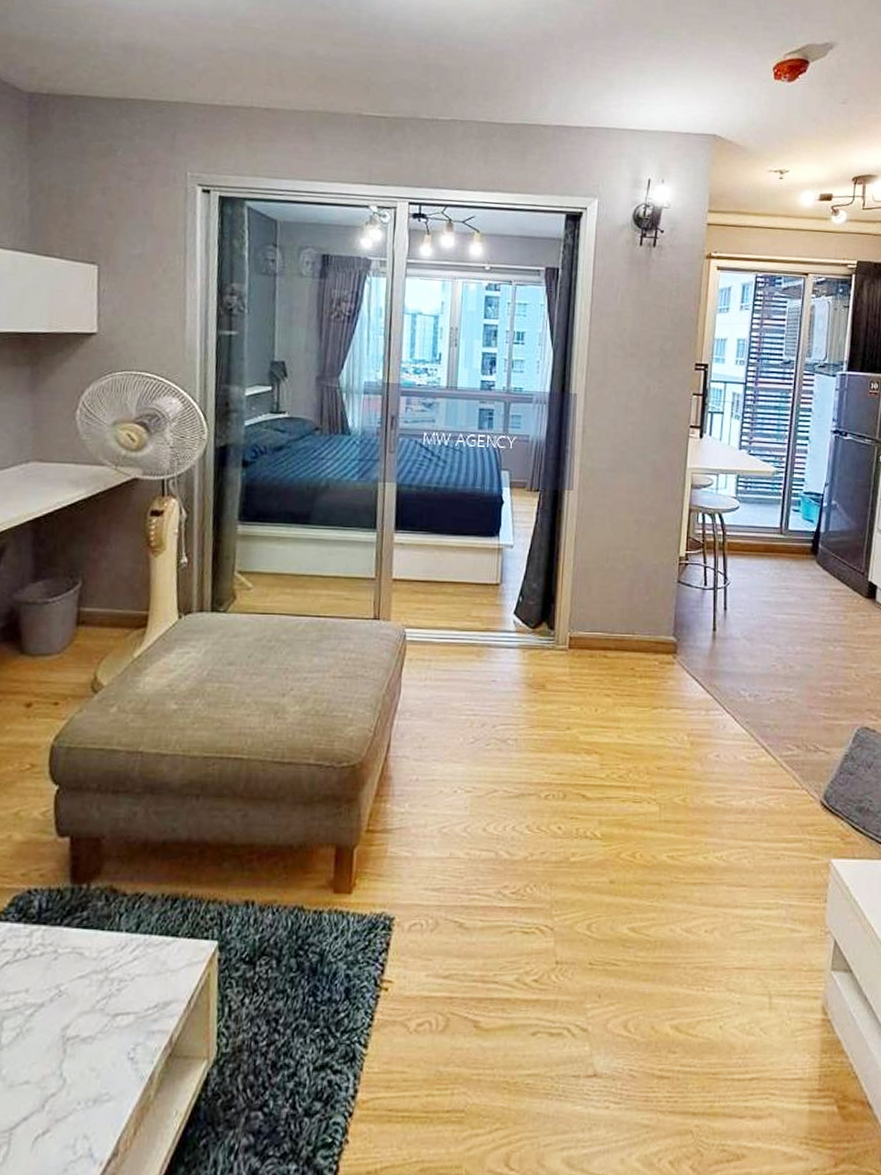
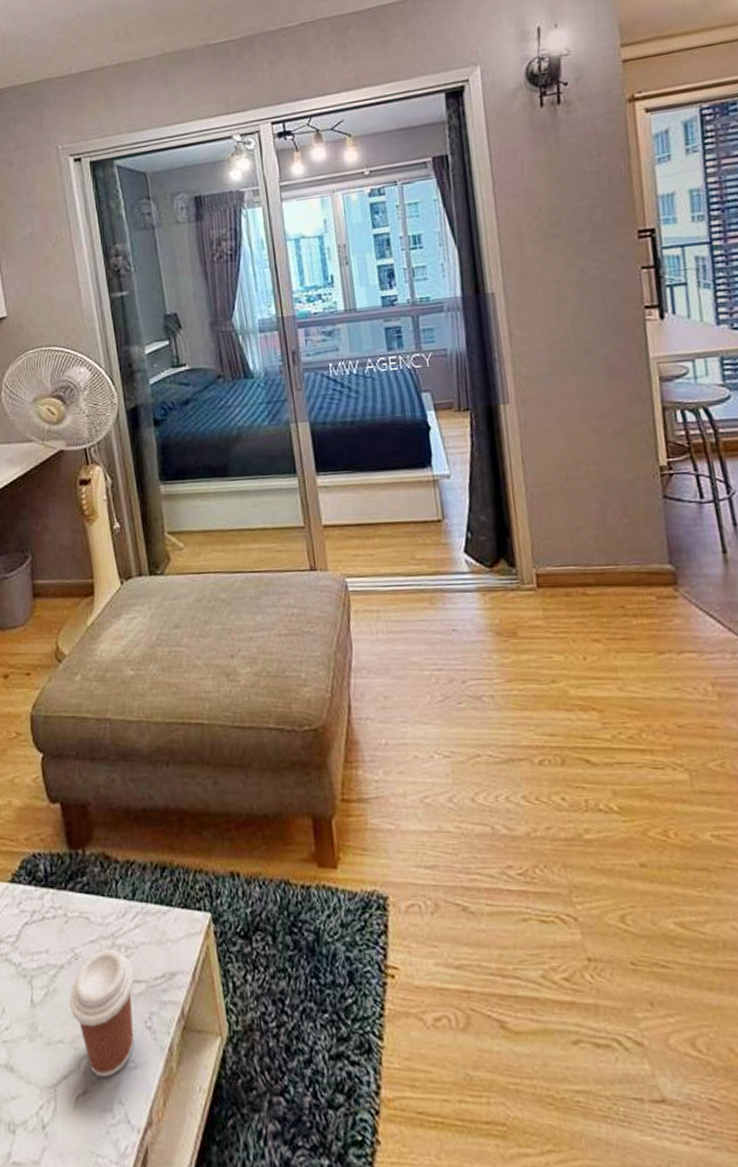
coffee cup: none [43,983,125,1115] -> present [69,948,135,1078]

